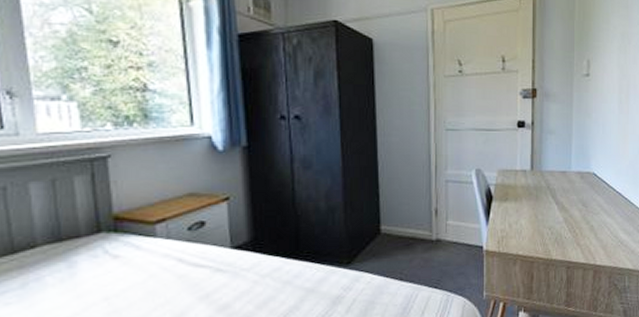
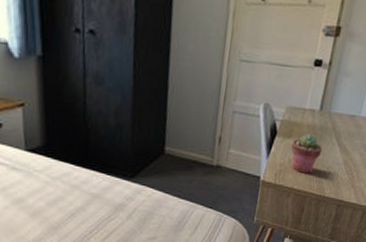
potted succulent: none [509,195,541,237] -> present [290,133,323,174]

